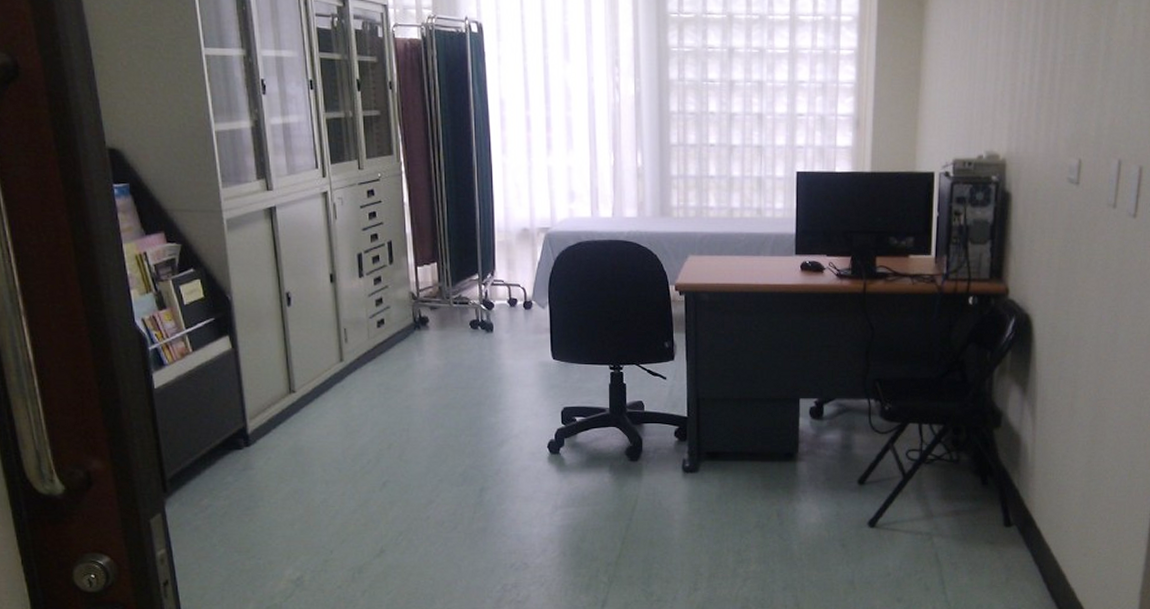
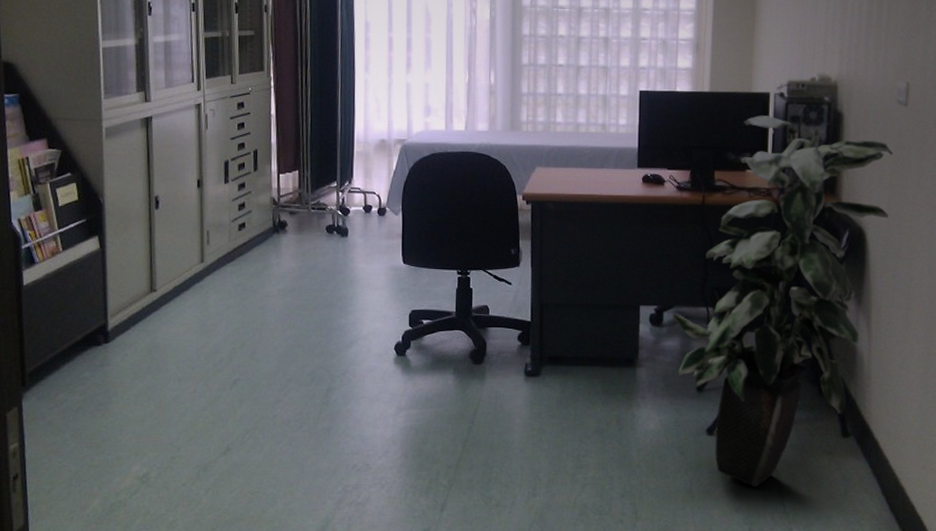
indoor plant: none [832,197,1063,578] -> present [671,115,894,488]

